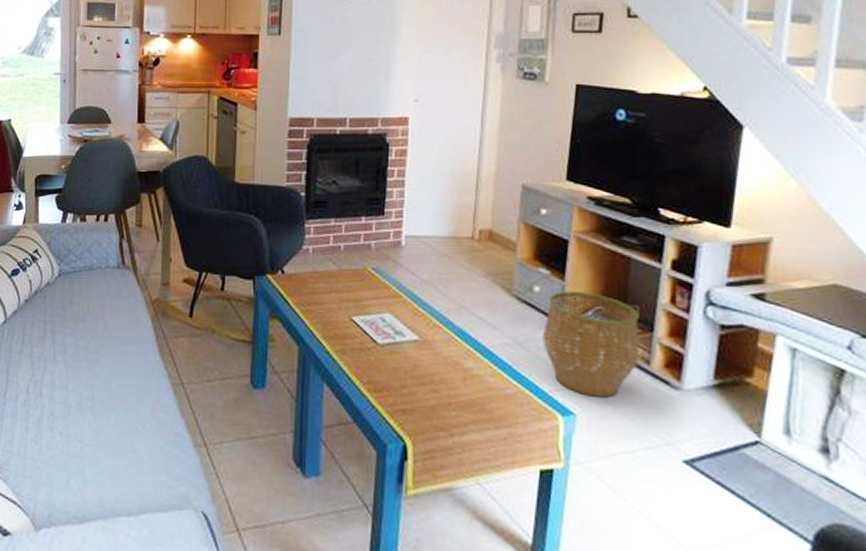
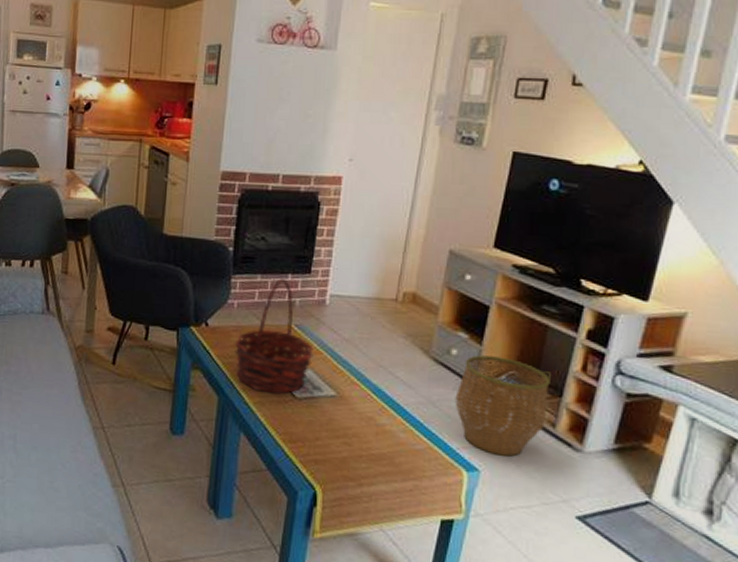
basket: none [311,222,393,342] -> present [234,279,314,395]

